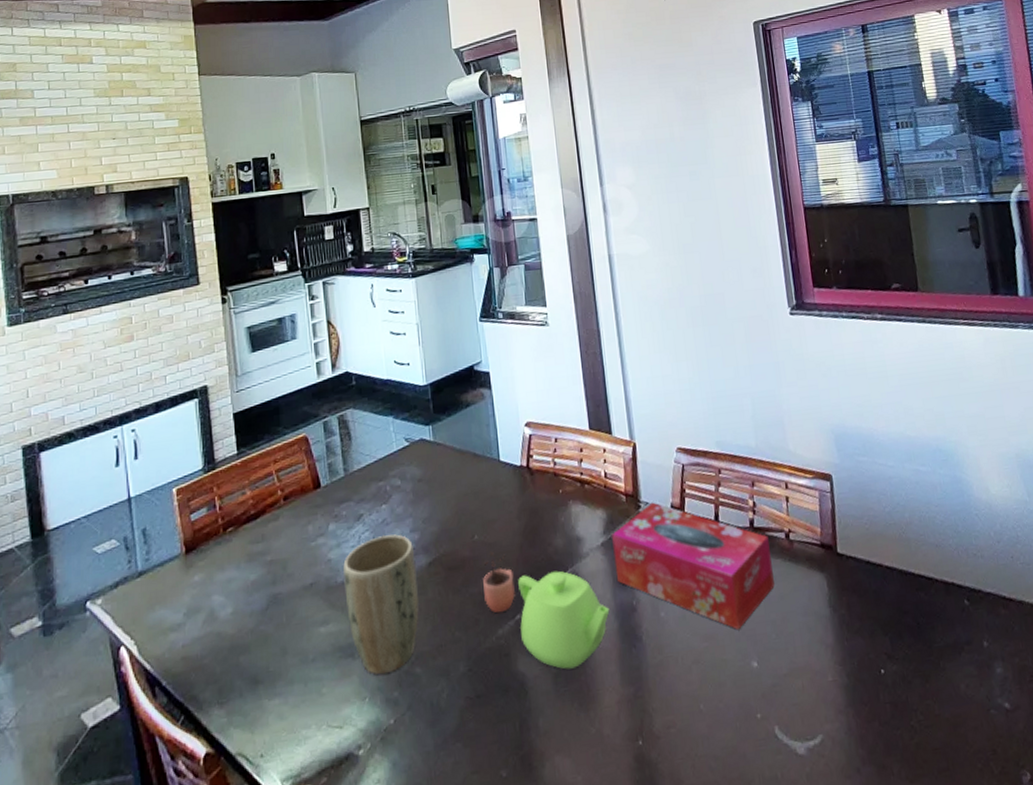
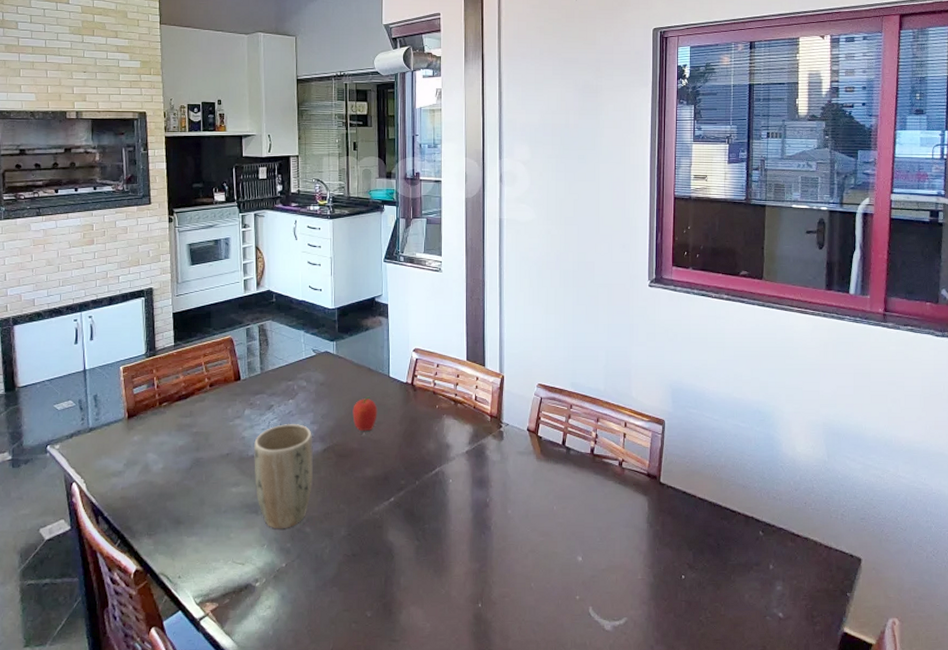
fruit: none [459,488,490,534] -> present [352,396,378,432]
cocoa: present [483,552,515,613] -> none [366,448,392,495]
teapot: present [518,571,610,670] -> none [393,468,467,544]
tissue box: present [612,502,775,631] -> none [475,424,605,532]

